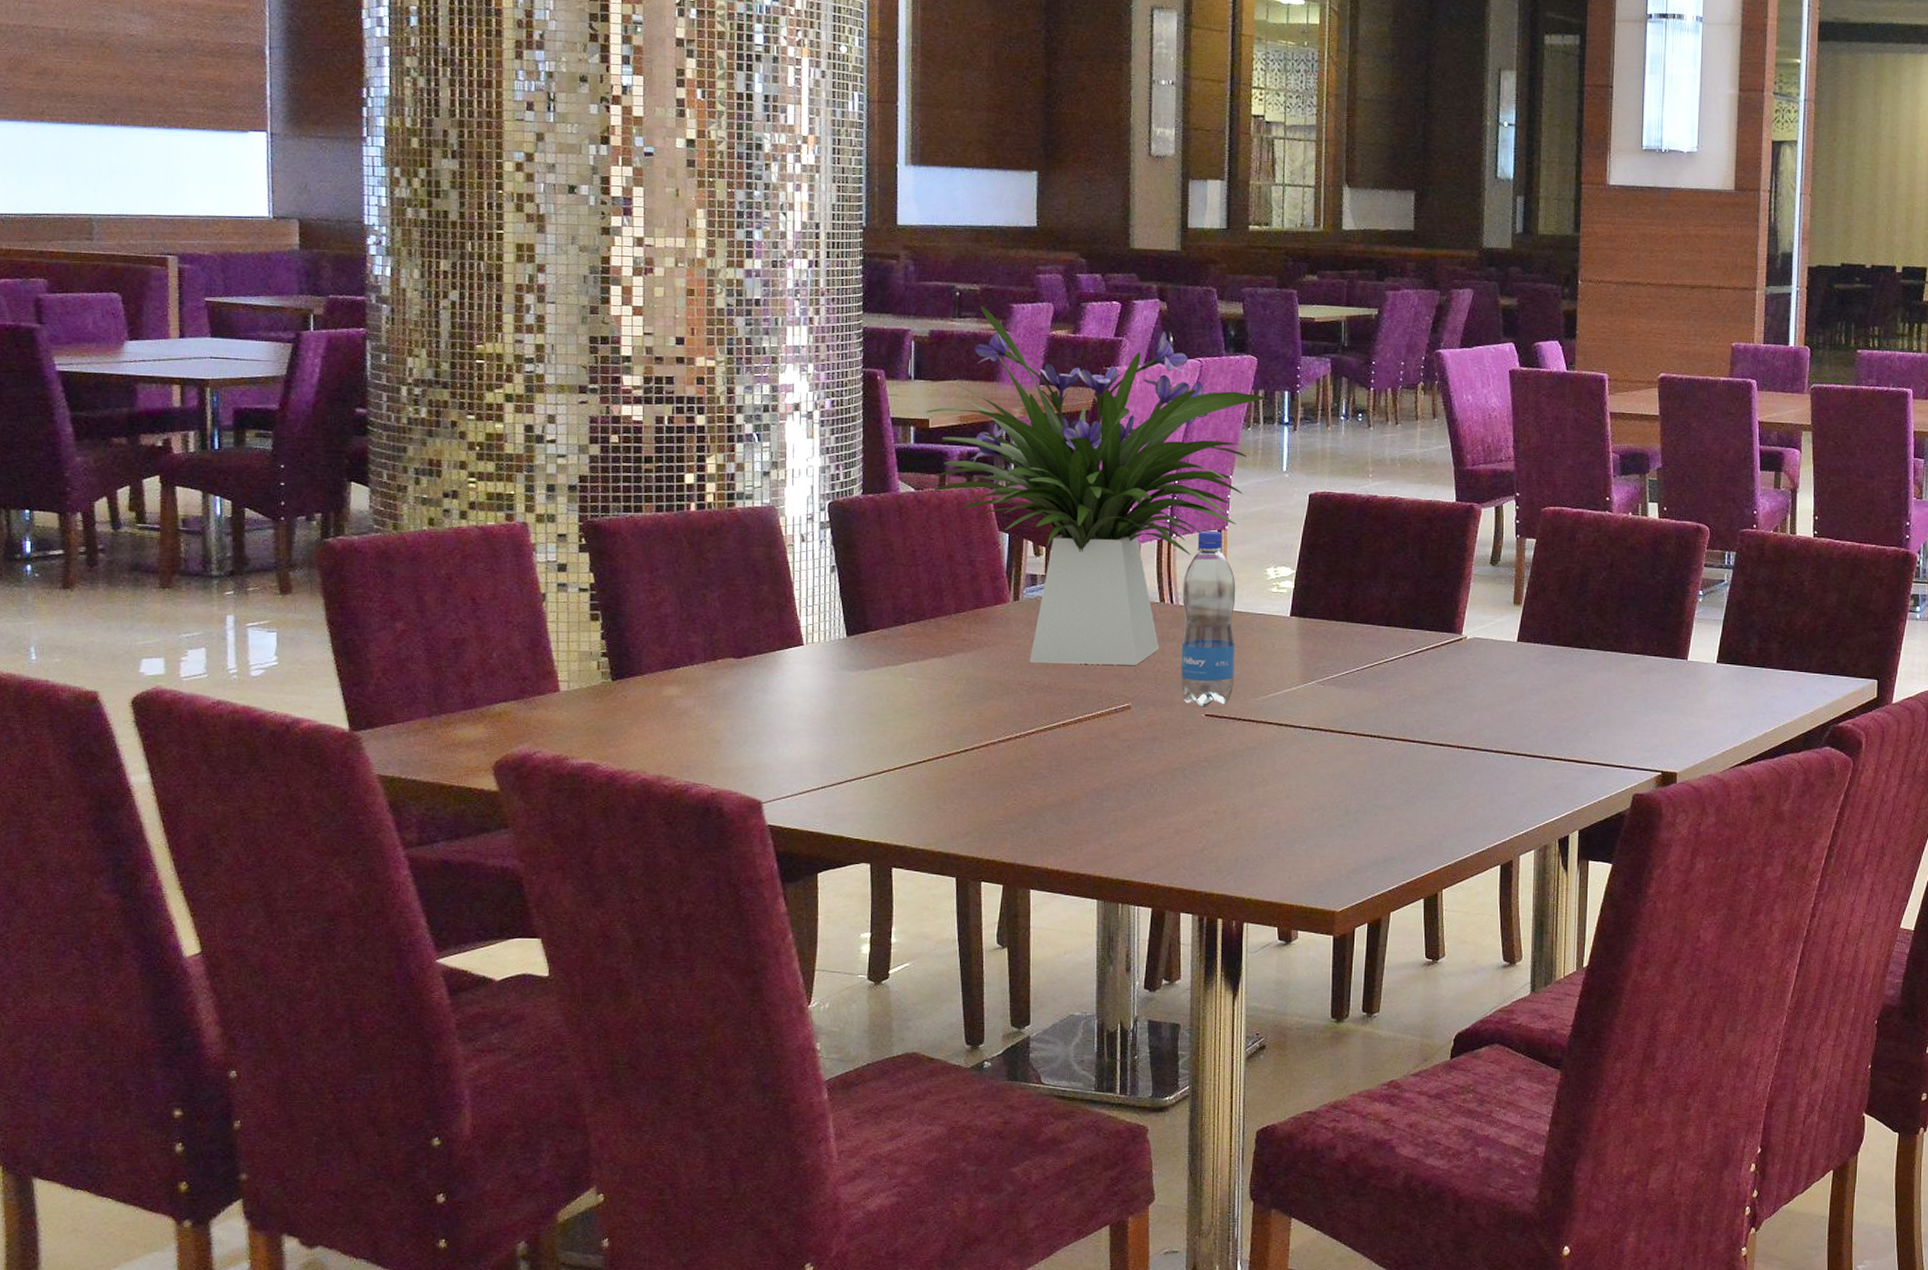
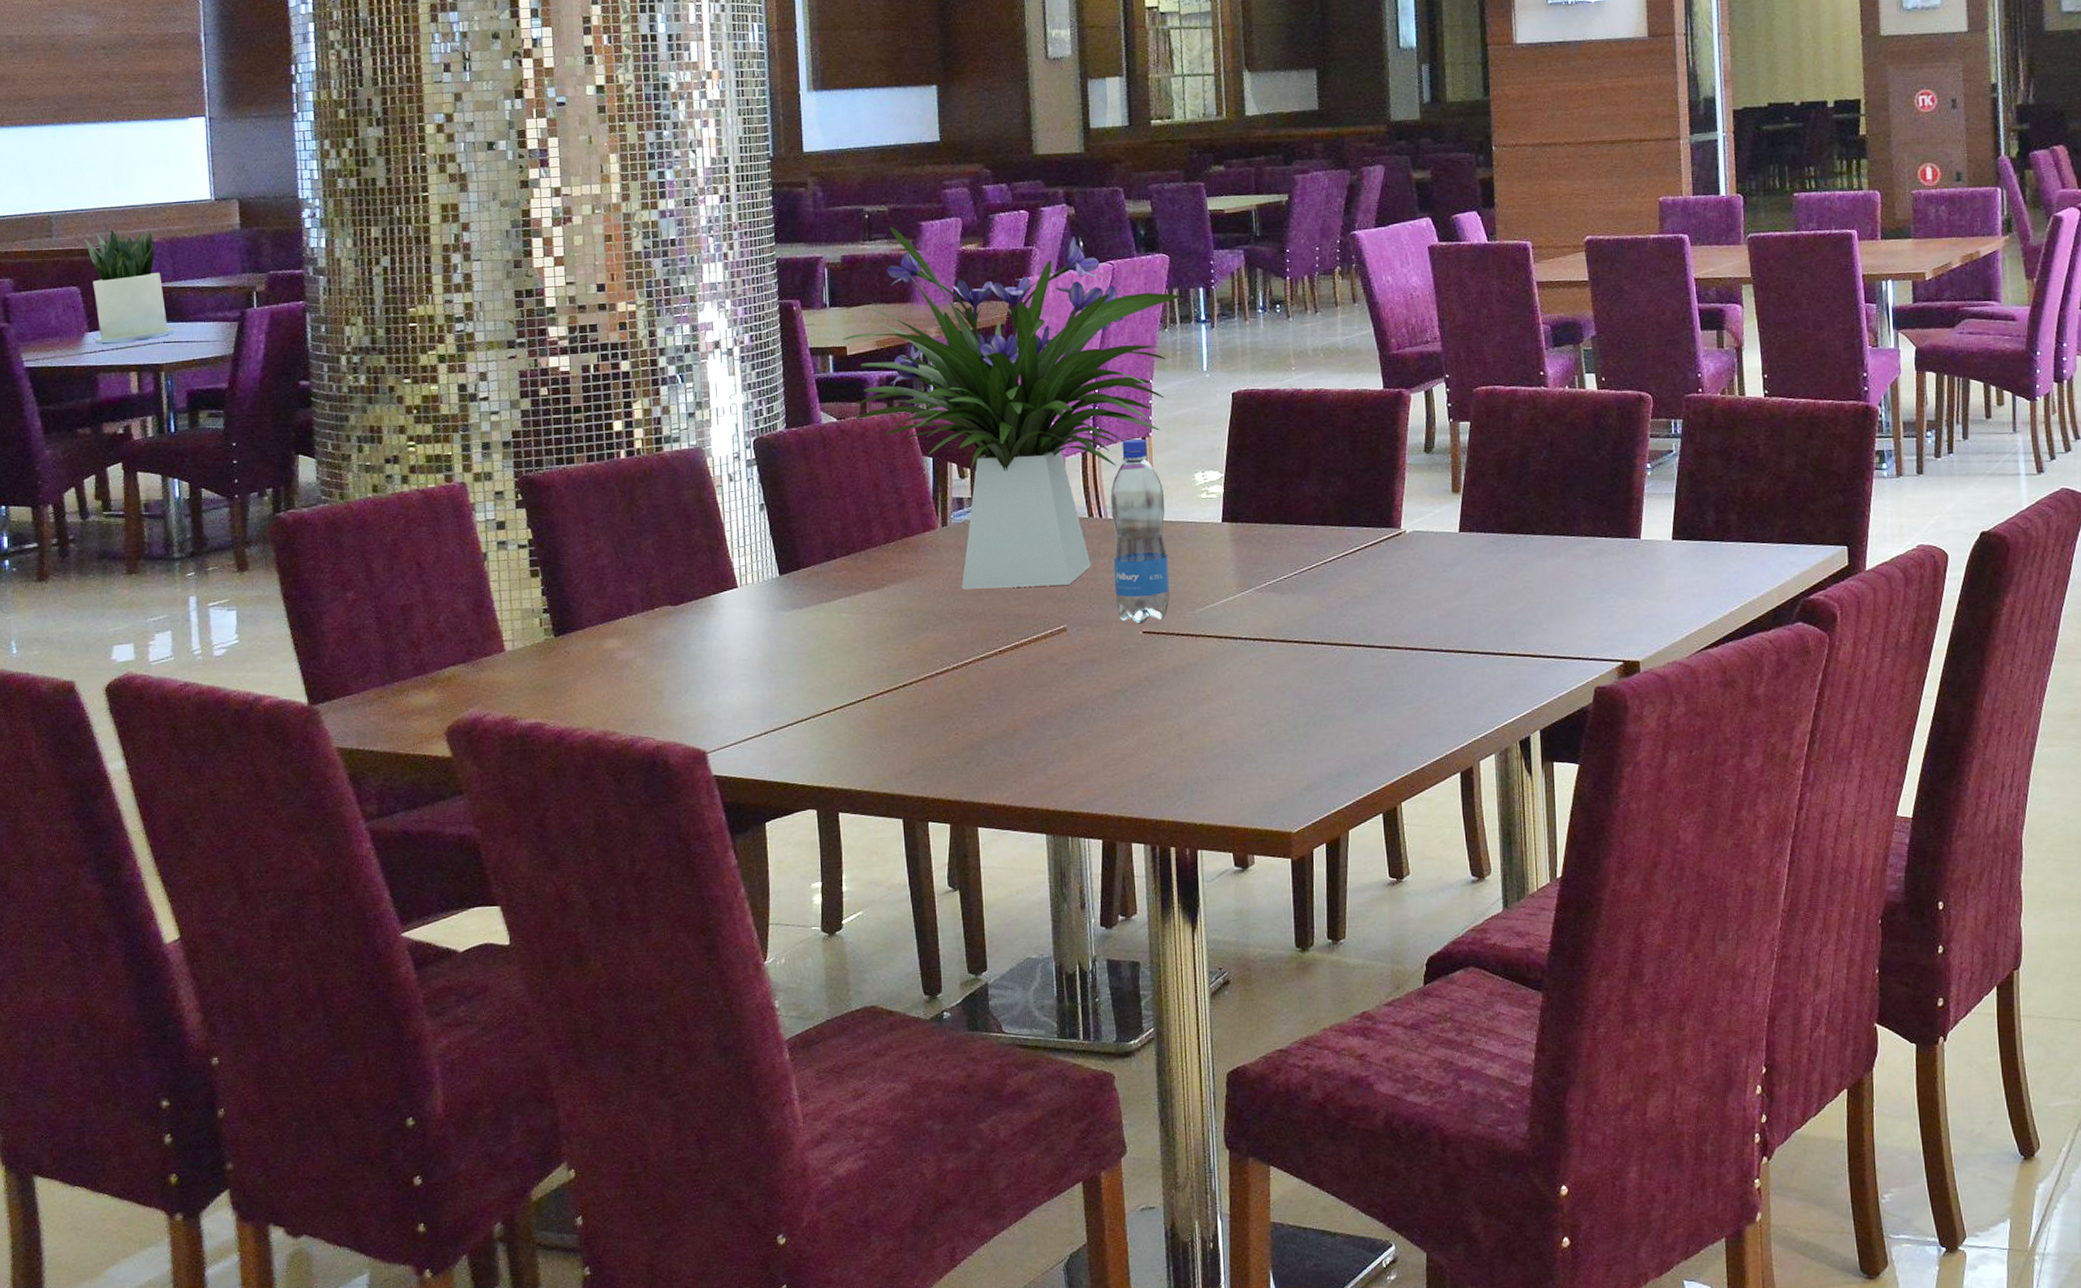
planter: none [128,239,225,355] -> present [84,228,176,344]

